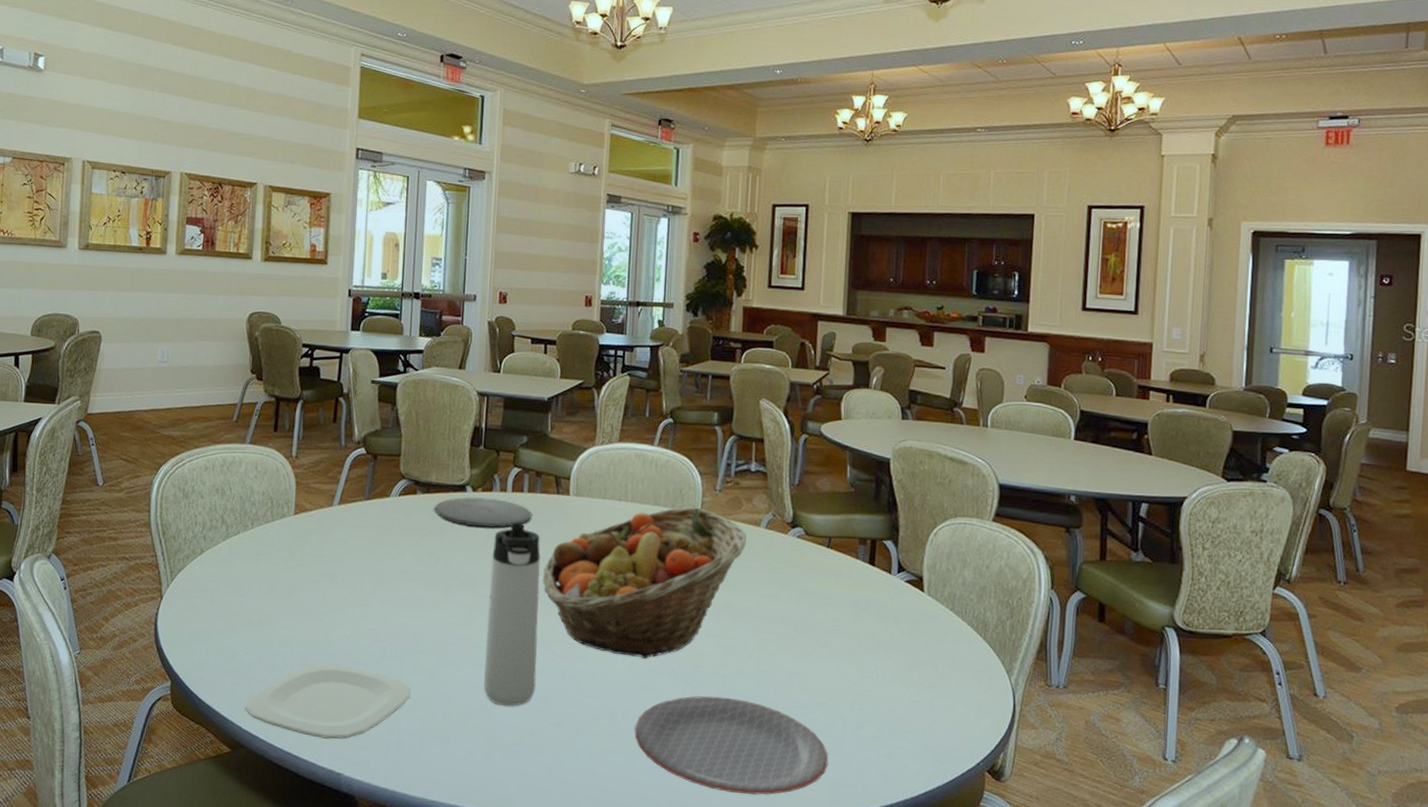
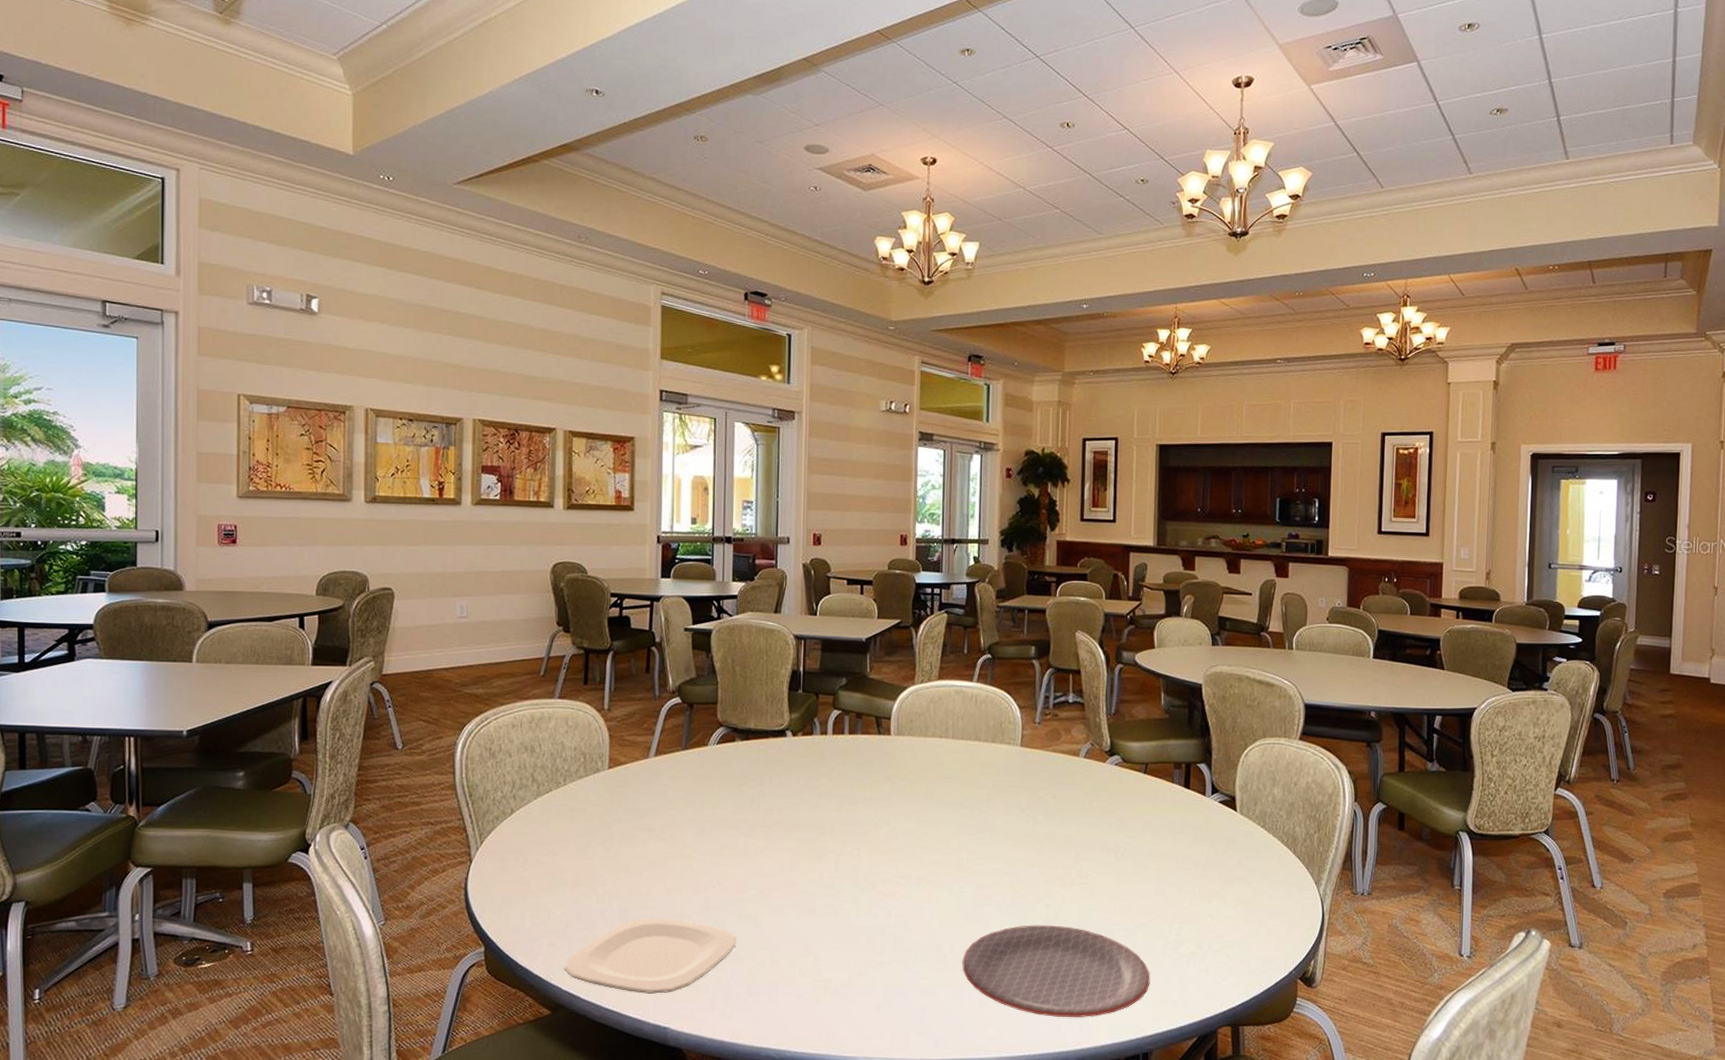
plate: present [434,497,532,528] -> none [753,742,853,772]
thermos bottle: present [484,523,541,706] -> none [810,766,864,949]
fruit basket: present [542,507,747,659] -> none [866,740,1067,892]

